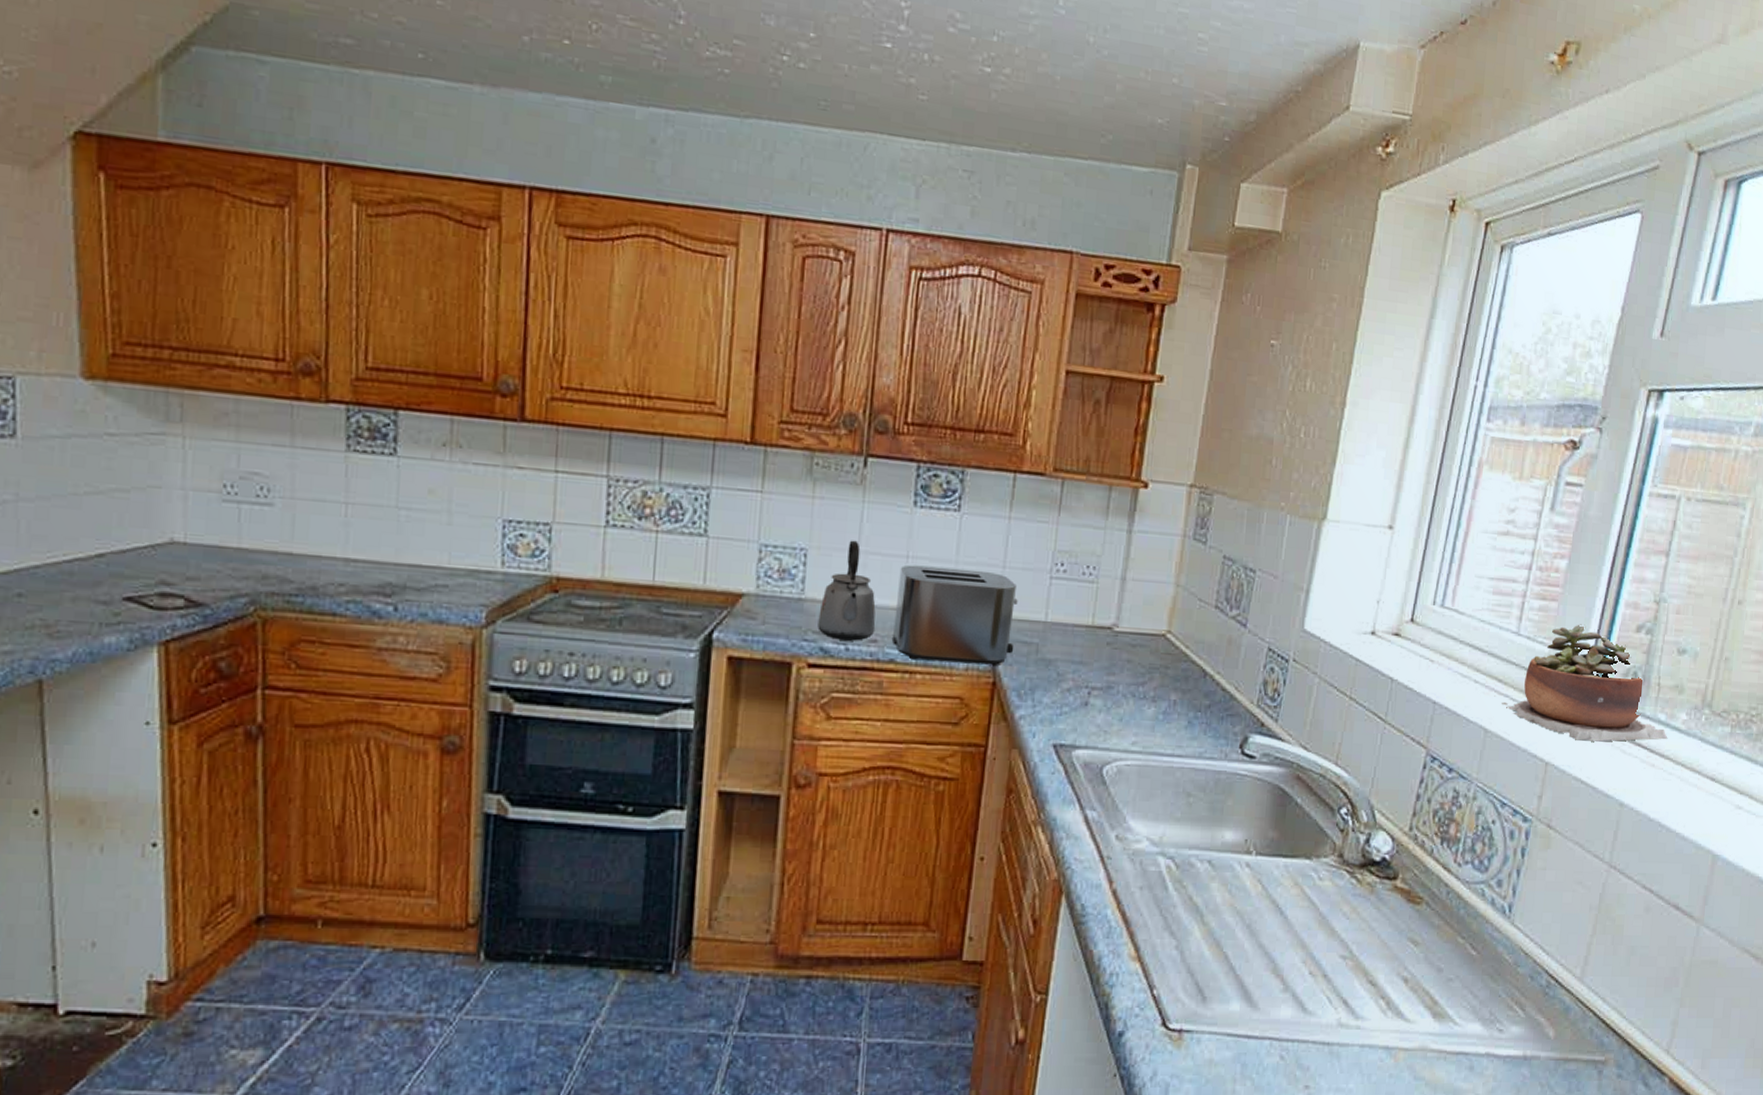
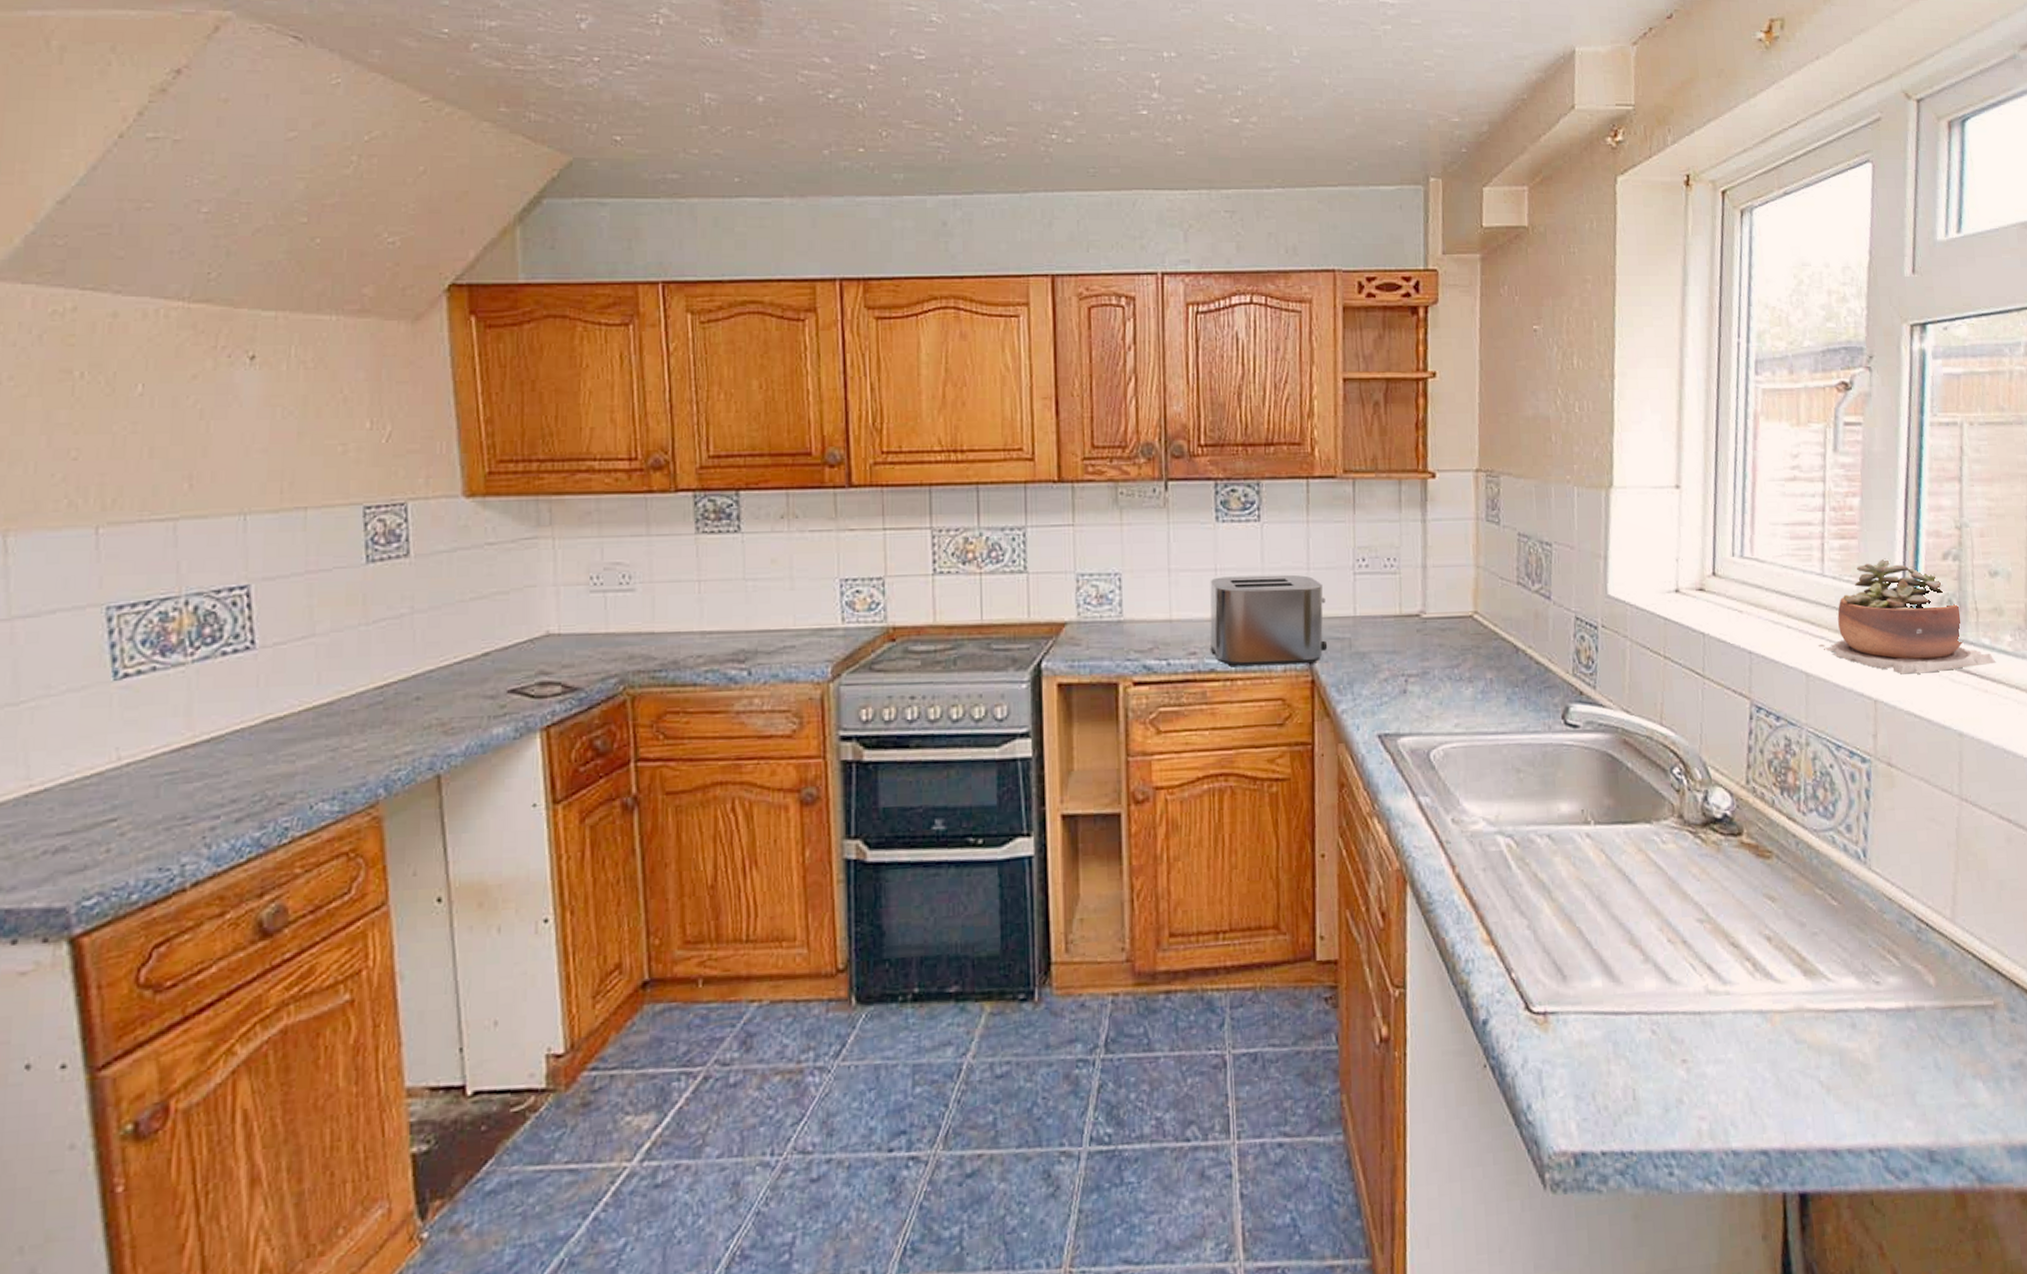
kettle: present [817,540,876,641] -> none [1138,560,1194,656]

